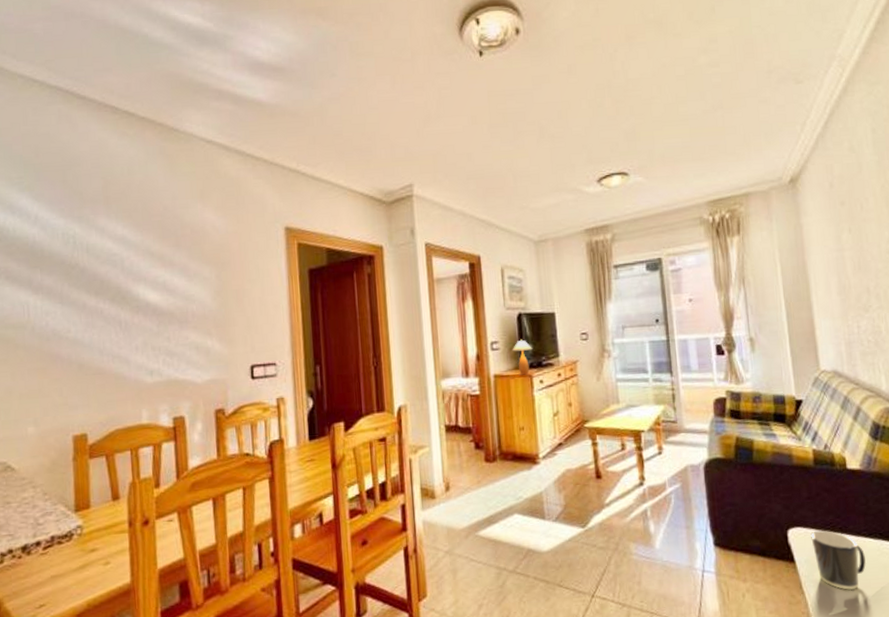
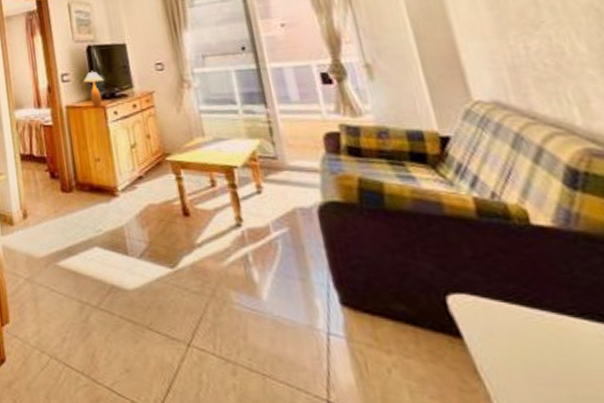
mug: present [811,530,866,590] -> none [483,301,581,386]

